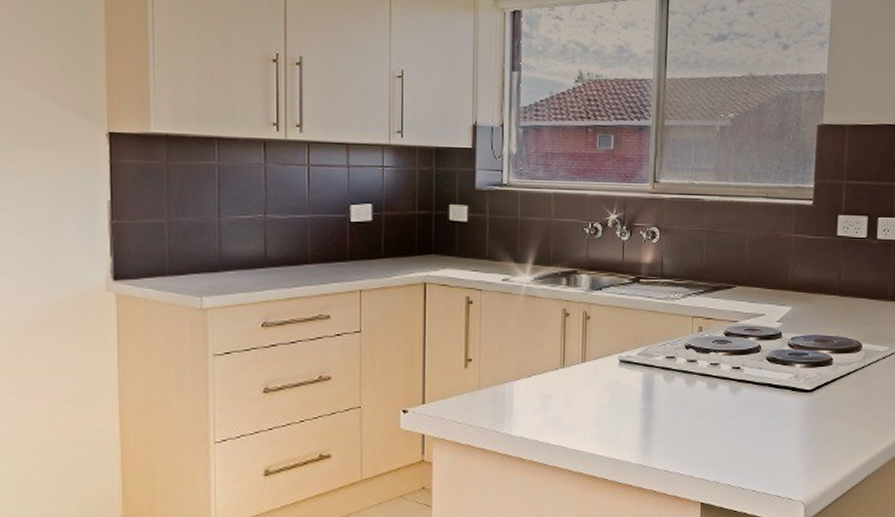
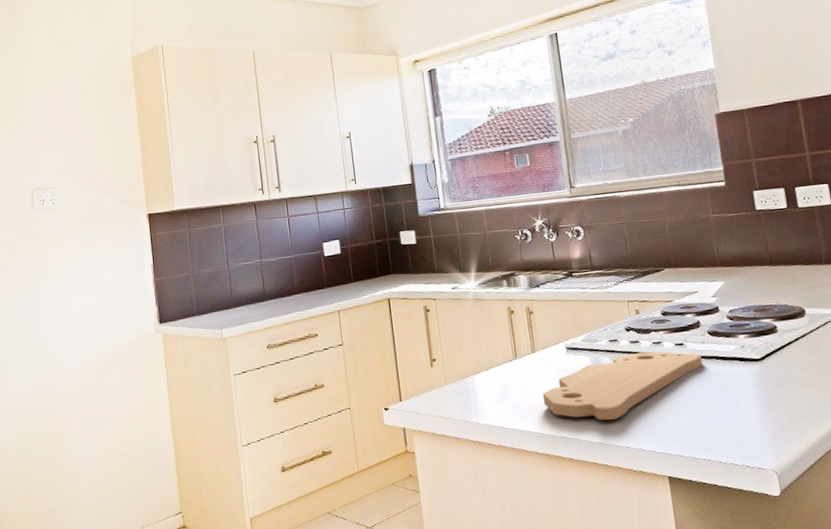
cutting board: none [585,373,756,441] -> present [542,351,703,421]

